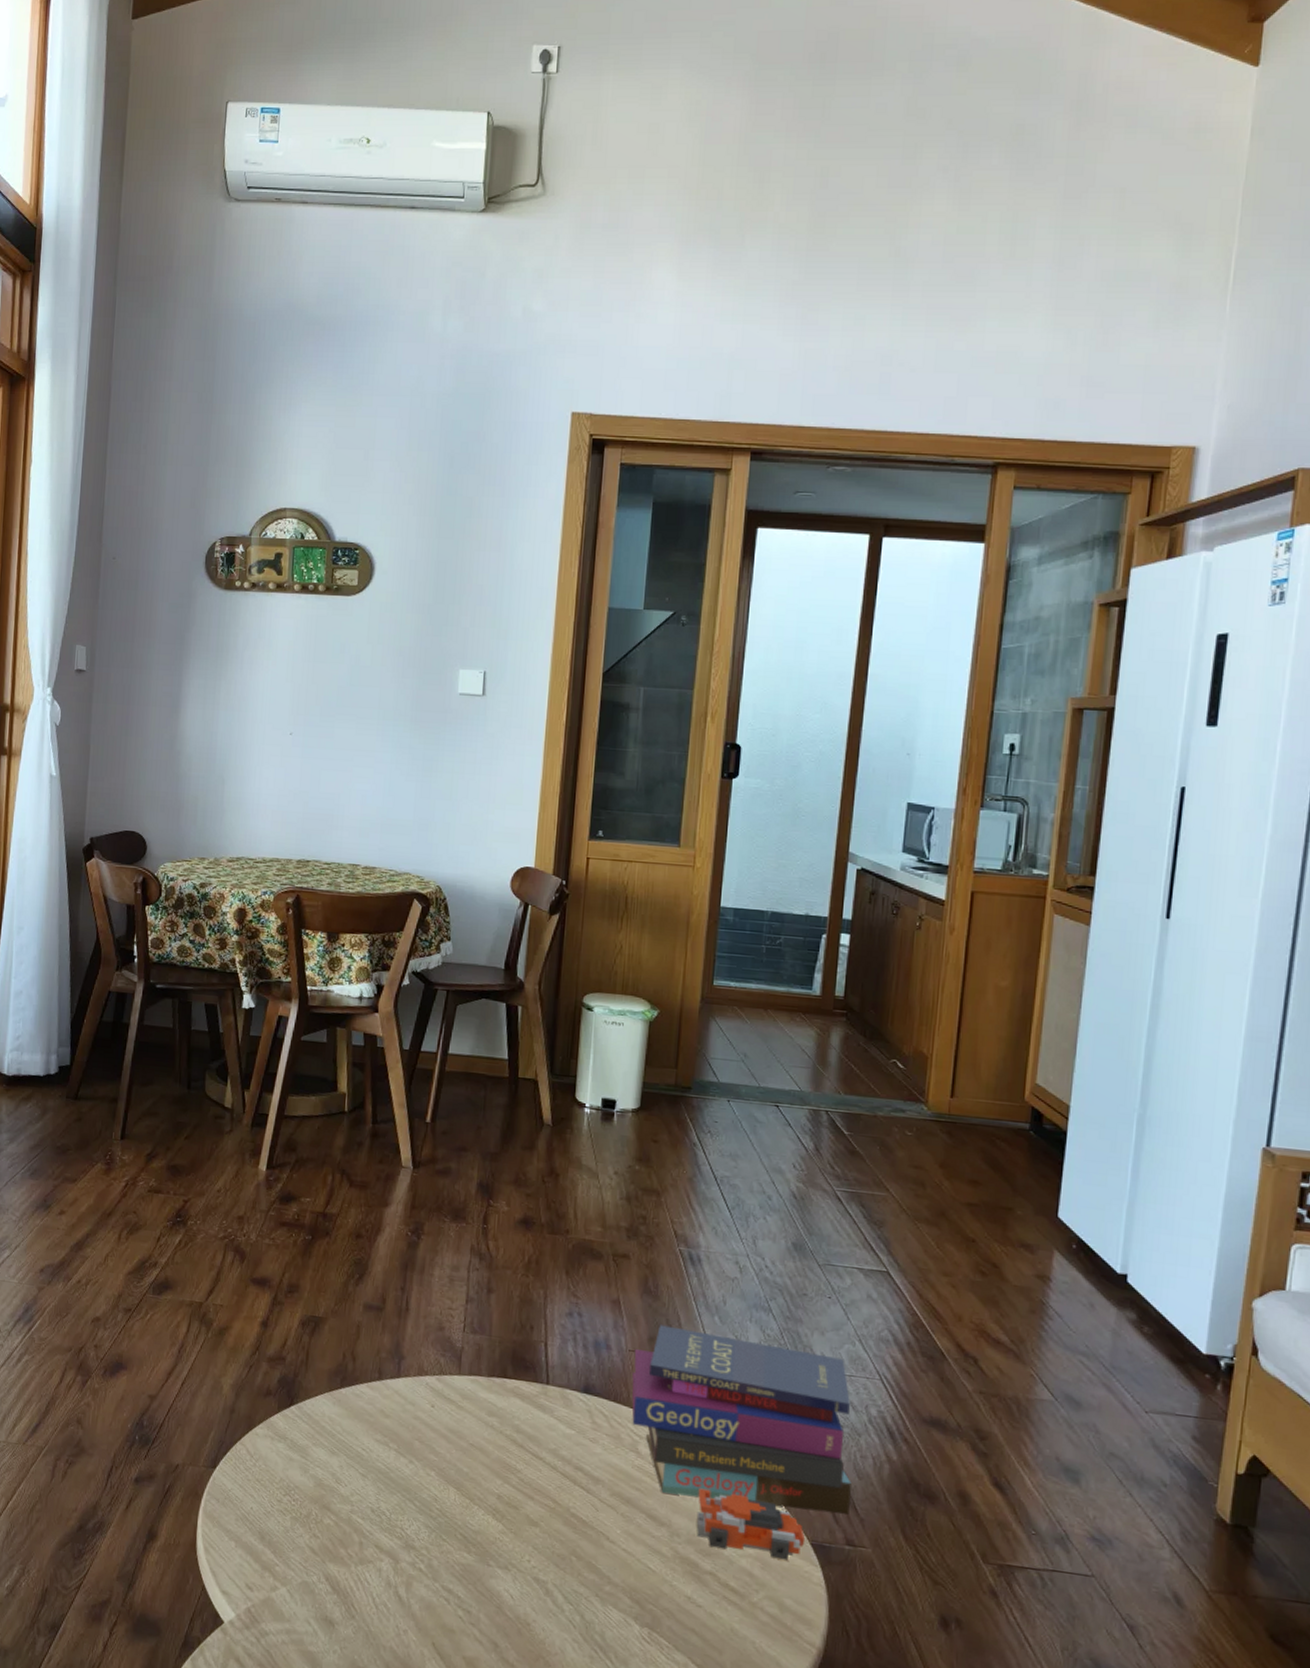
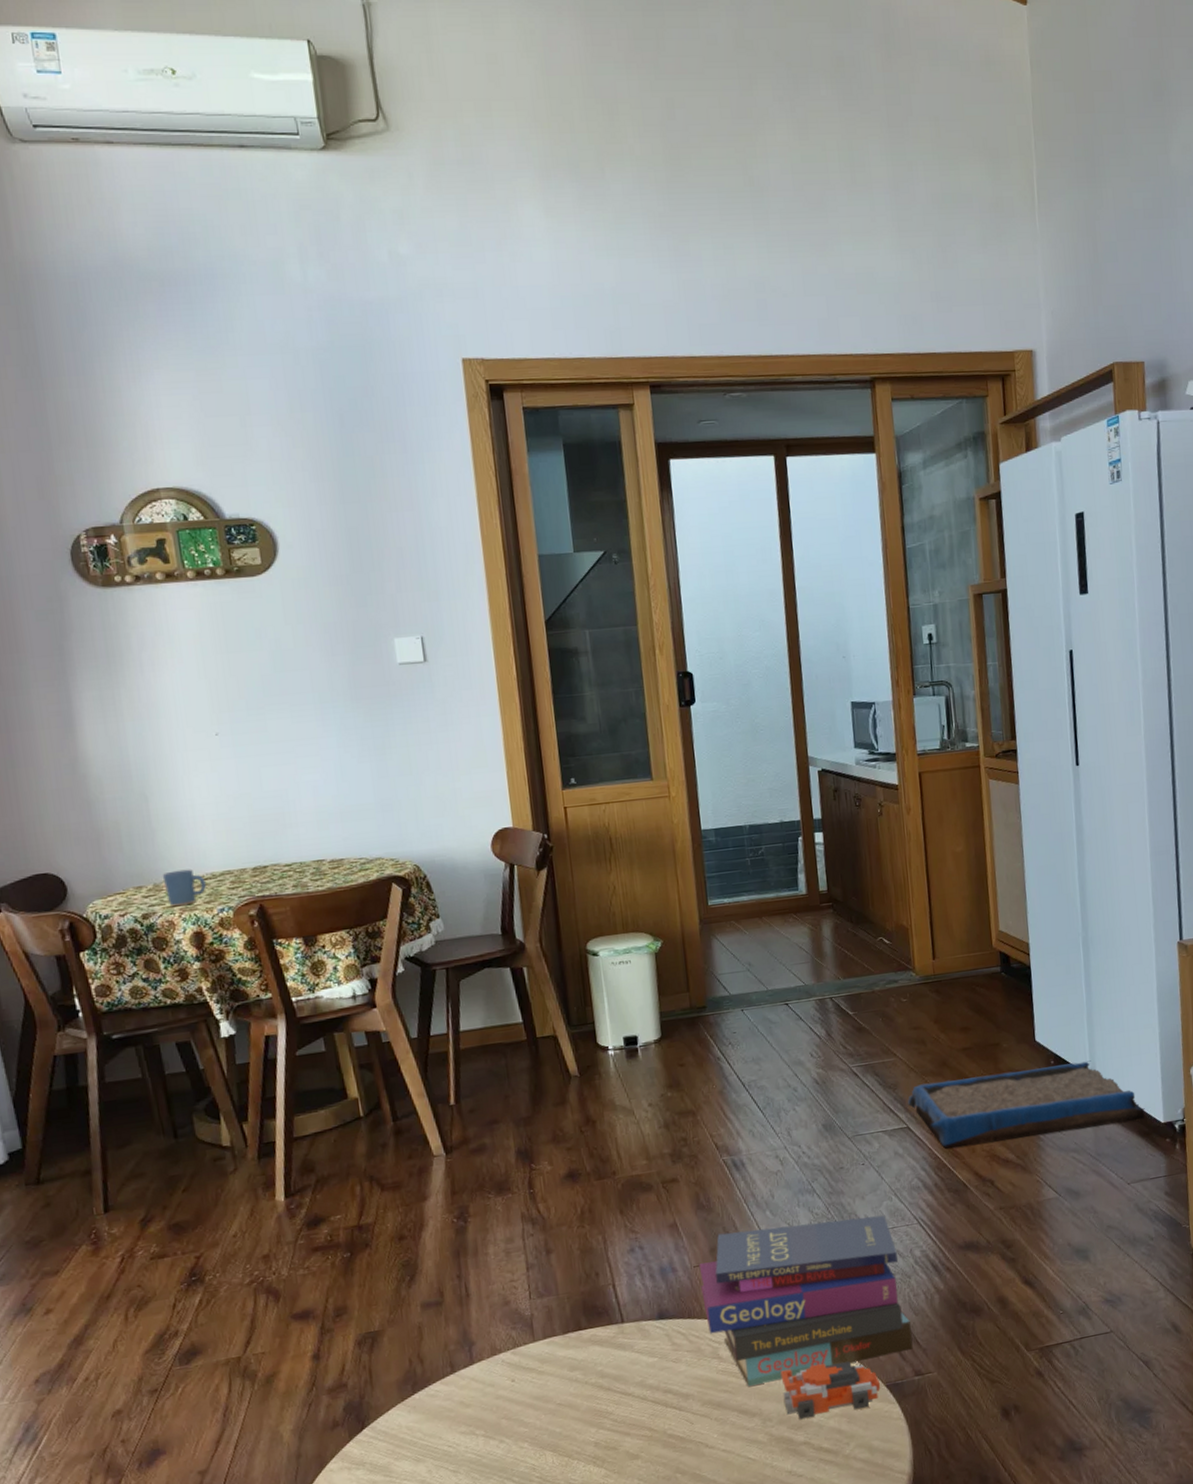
mug: none [222,849,257,883] -> present [162,869,206,907]
pet bed: none [891,1229,1184,1342] -> present [907,1060,1145,1149]

